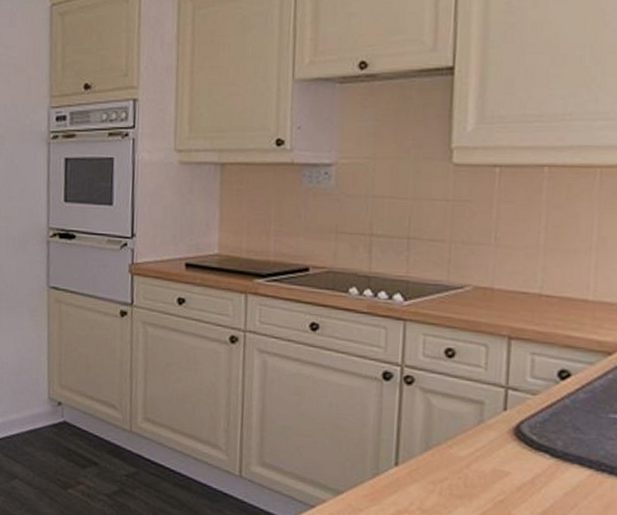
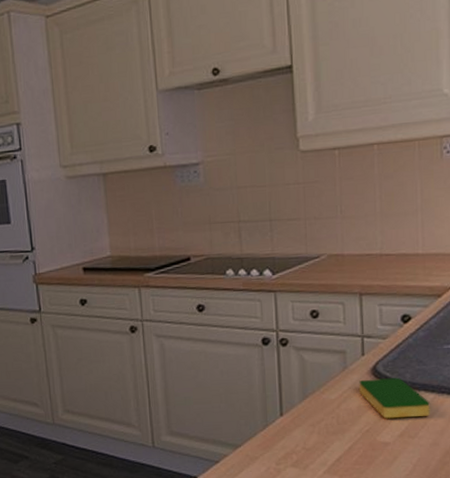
dish sponge: none [496,438,586,496] -> present [359,378,431,419]

